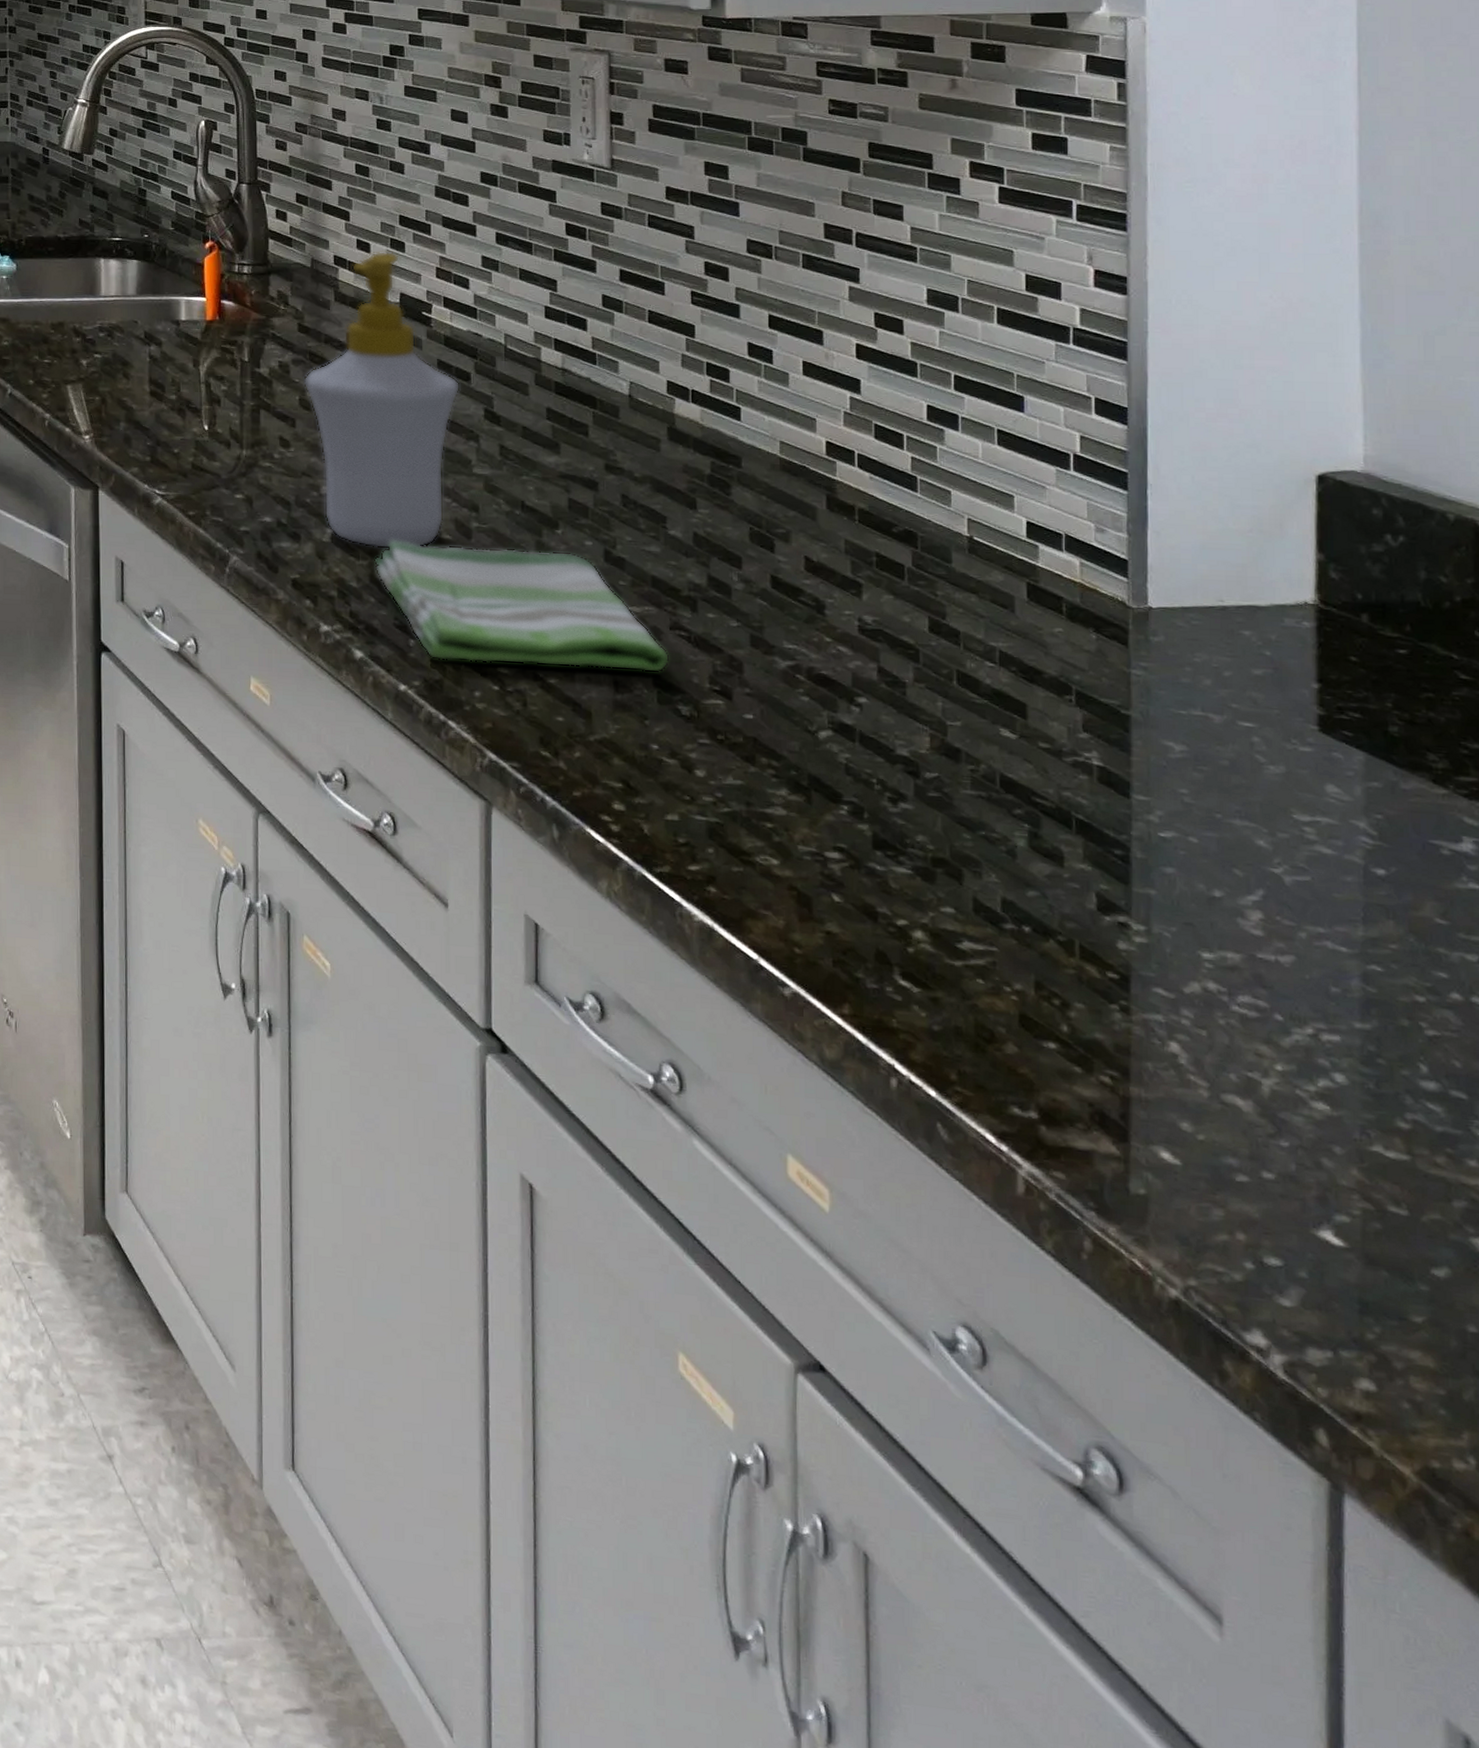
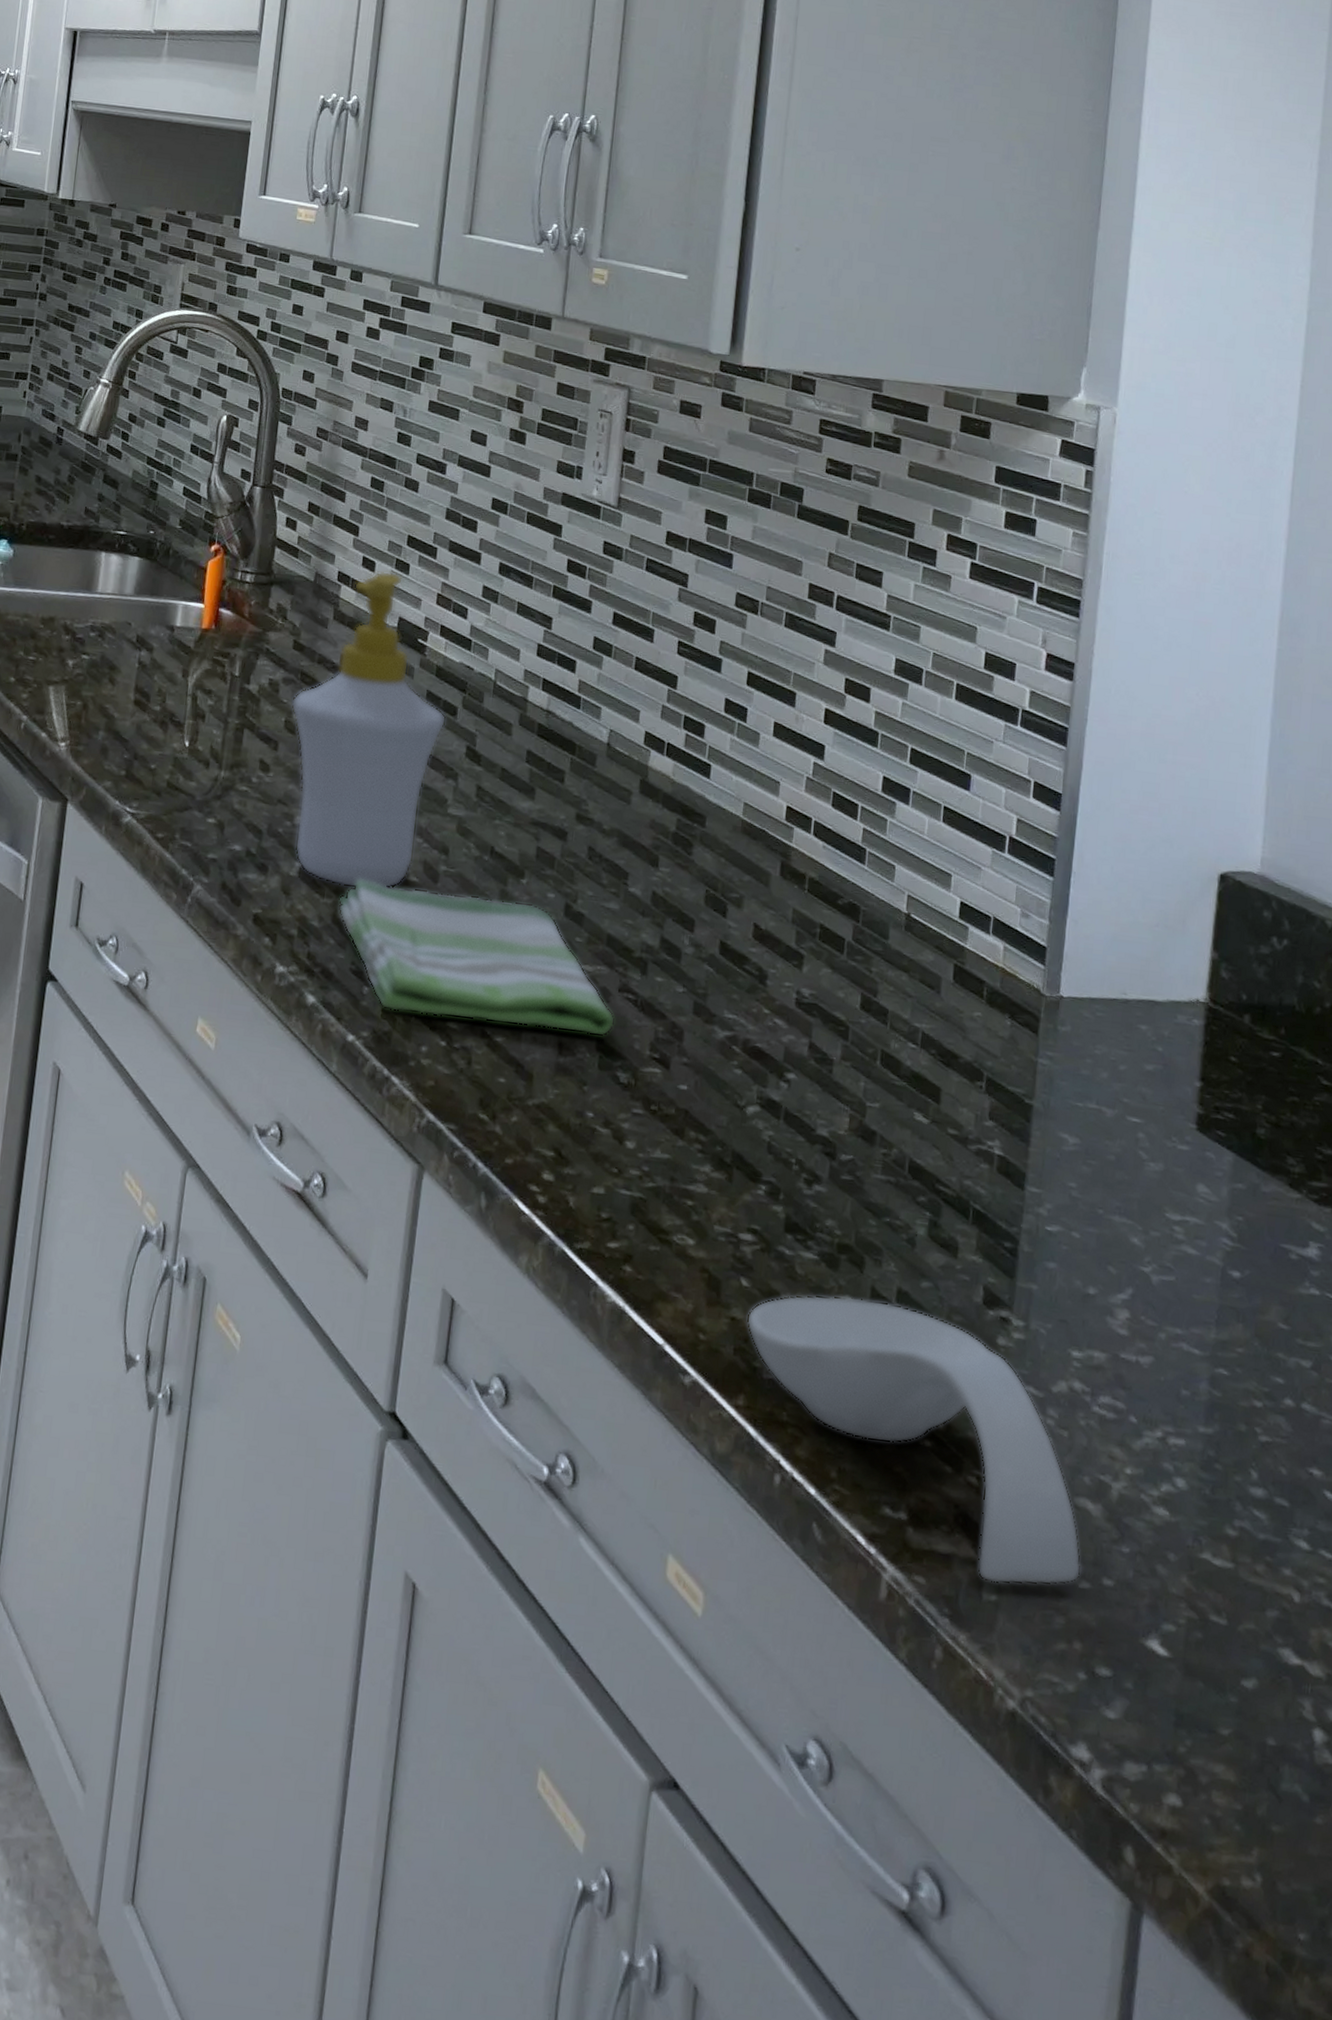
spoon rest: none [843,907,1237,1179] -> present [746,1295,1082,1586]

